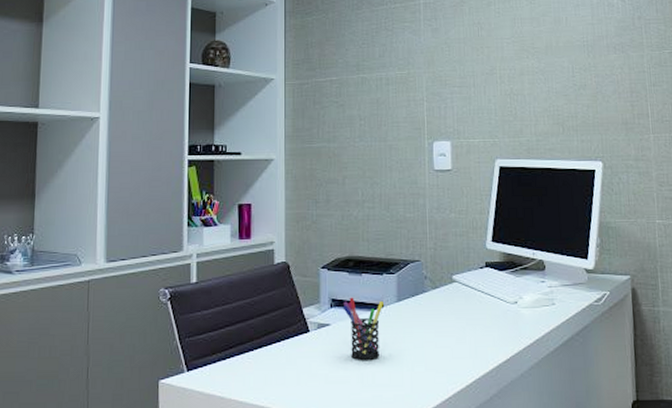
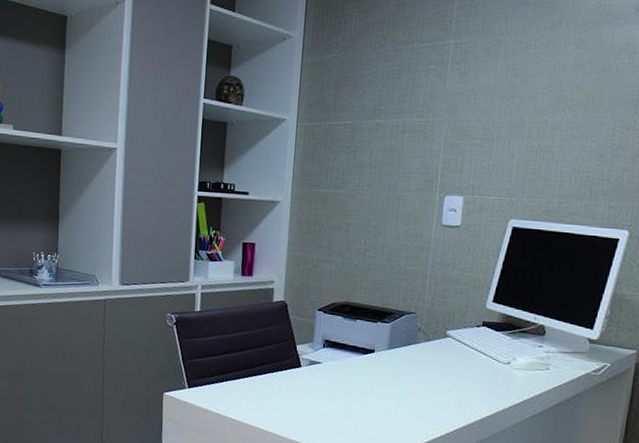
pen holder: present [343,297,383,360] -> none [335,340,375,399]

